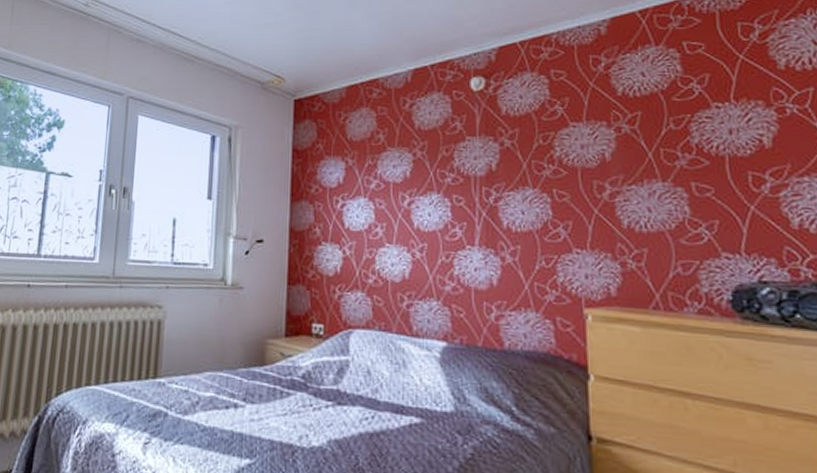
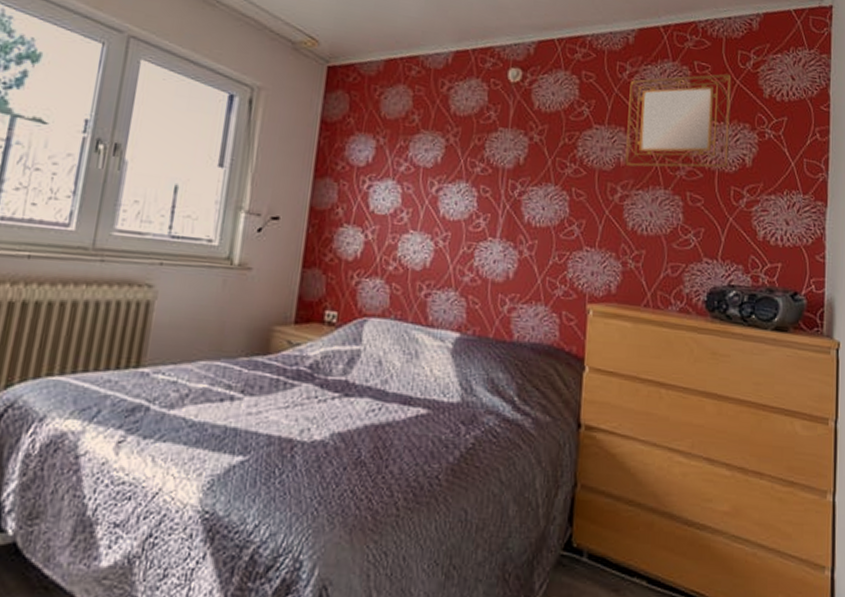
home mirror: none [607,50,740,161] -> present [625,73,732,168]

